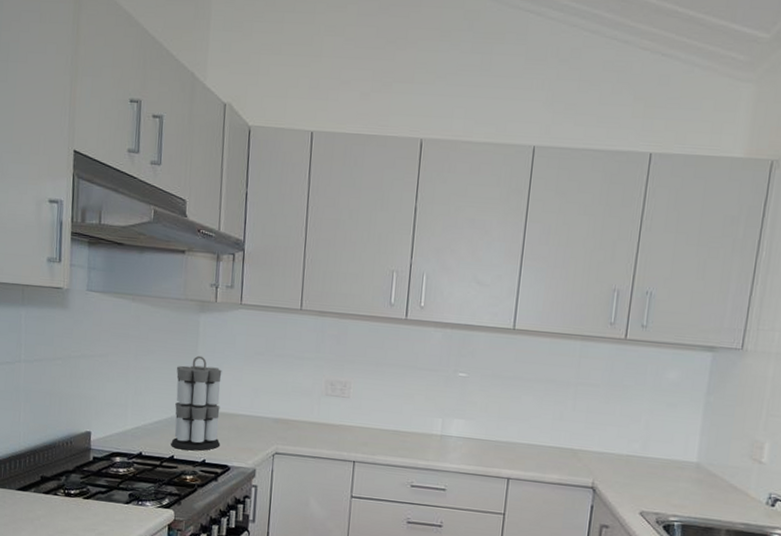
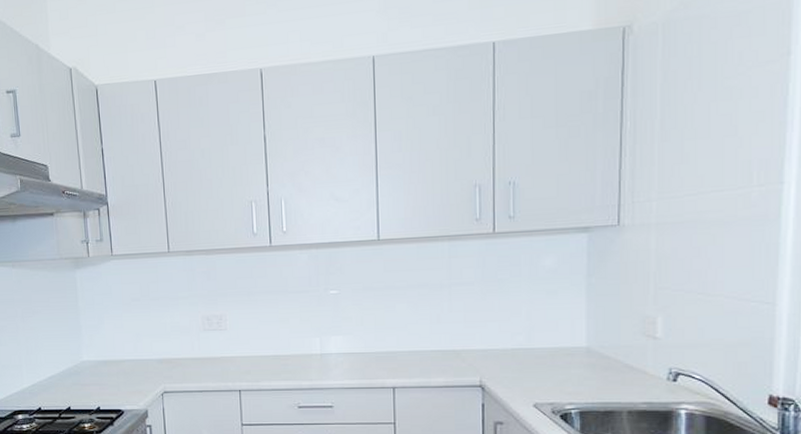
spice rack: present [171,355,222,451] -> none [61,309,111,400]

